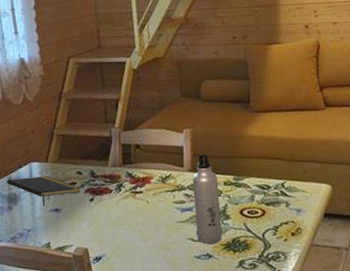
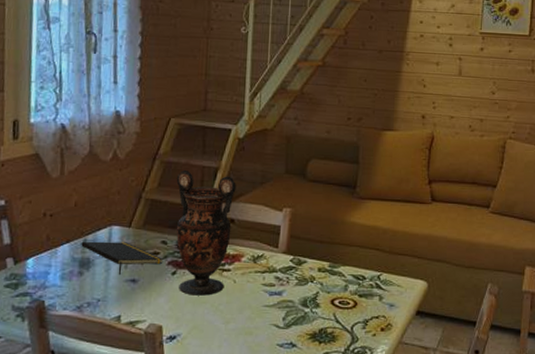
vase: none [82,105,139,219] -> present [176,170,236,296]
water bottle: present [192,153,222,245] -> none [282,235,313,333]

